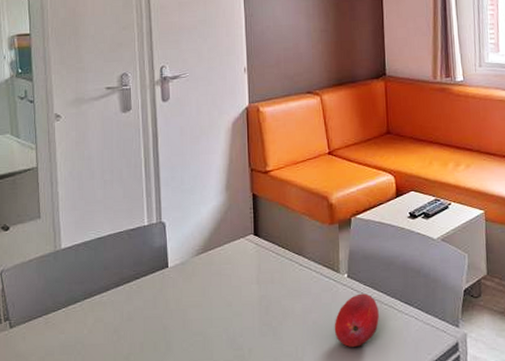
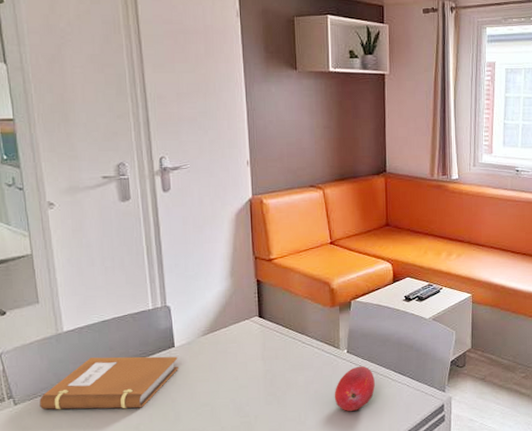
notebook: none [34,277,171,336] -> present [39,356,179,410]

